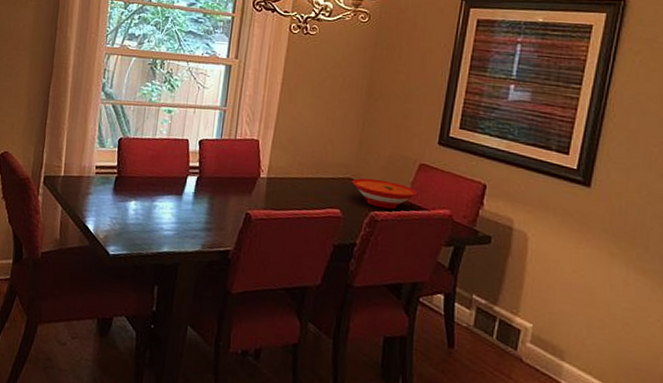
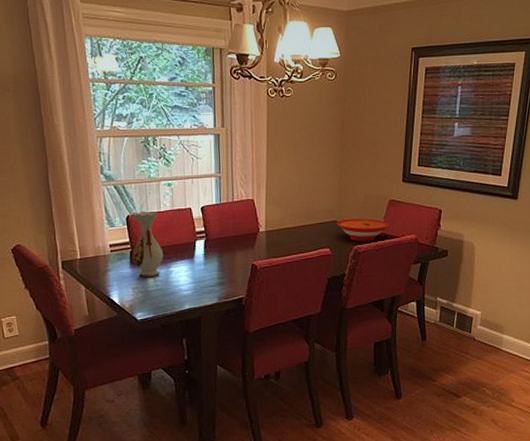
vase: none [117,135,152,209] -> present [132,211,164,277]

